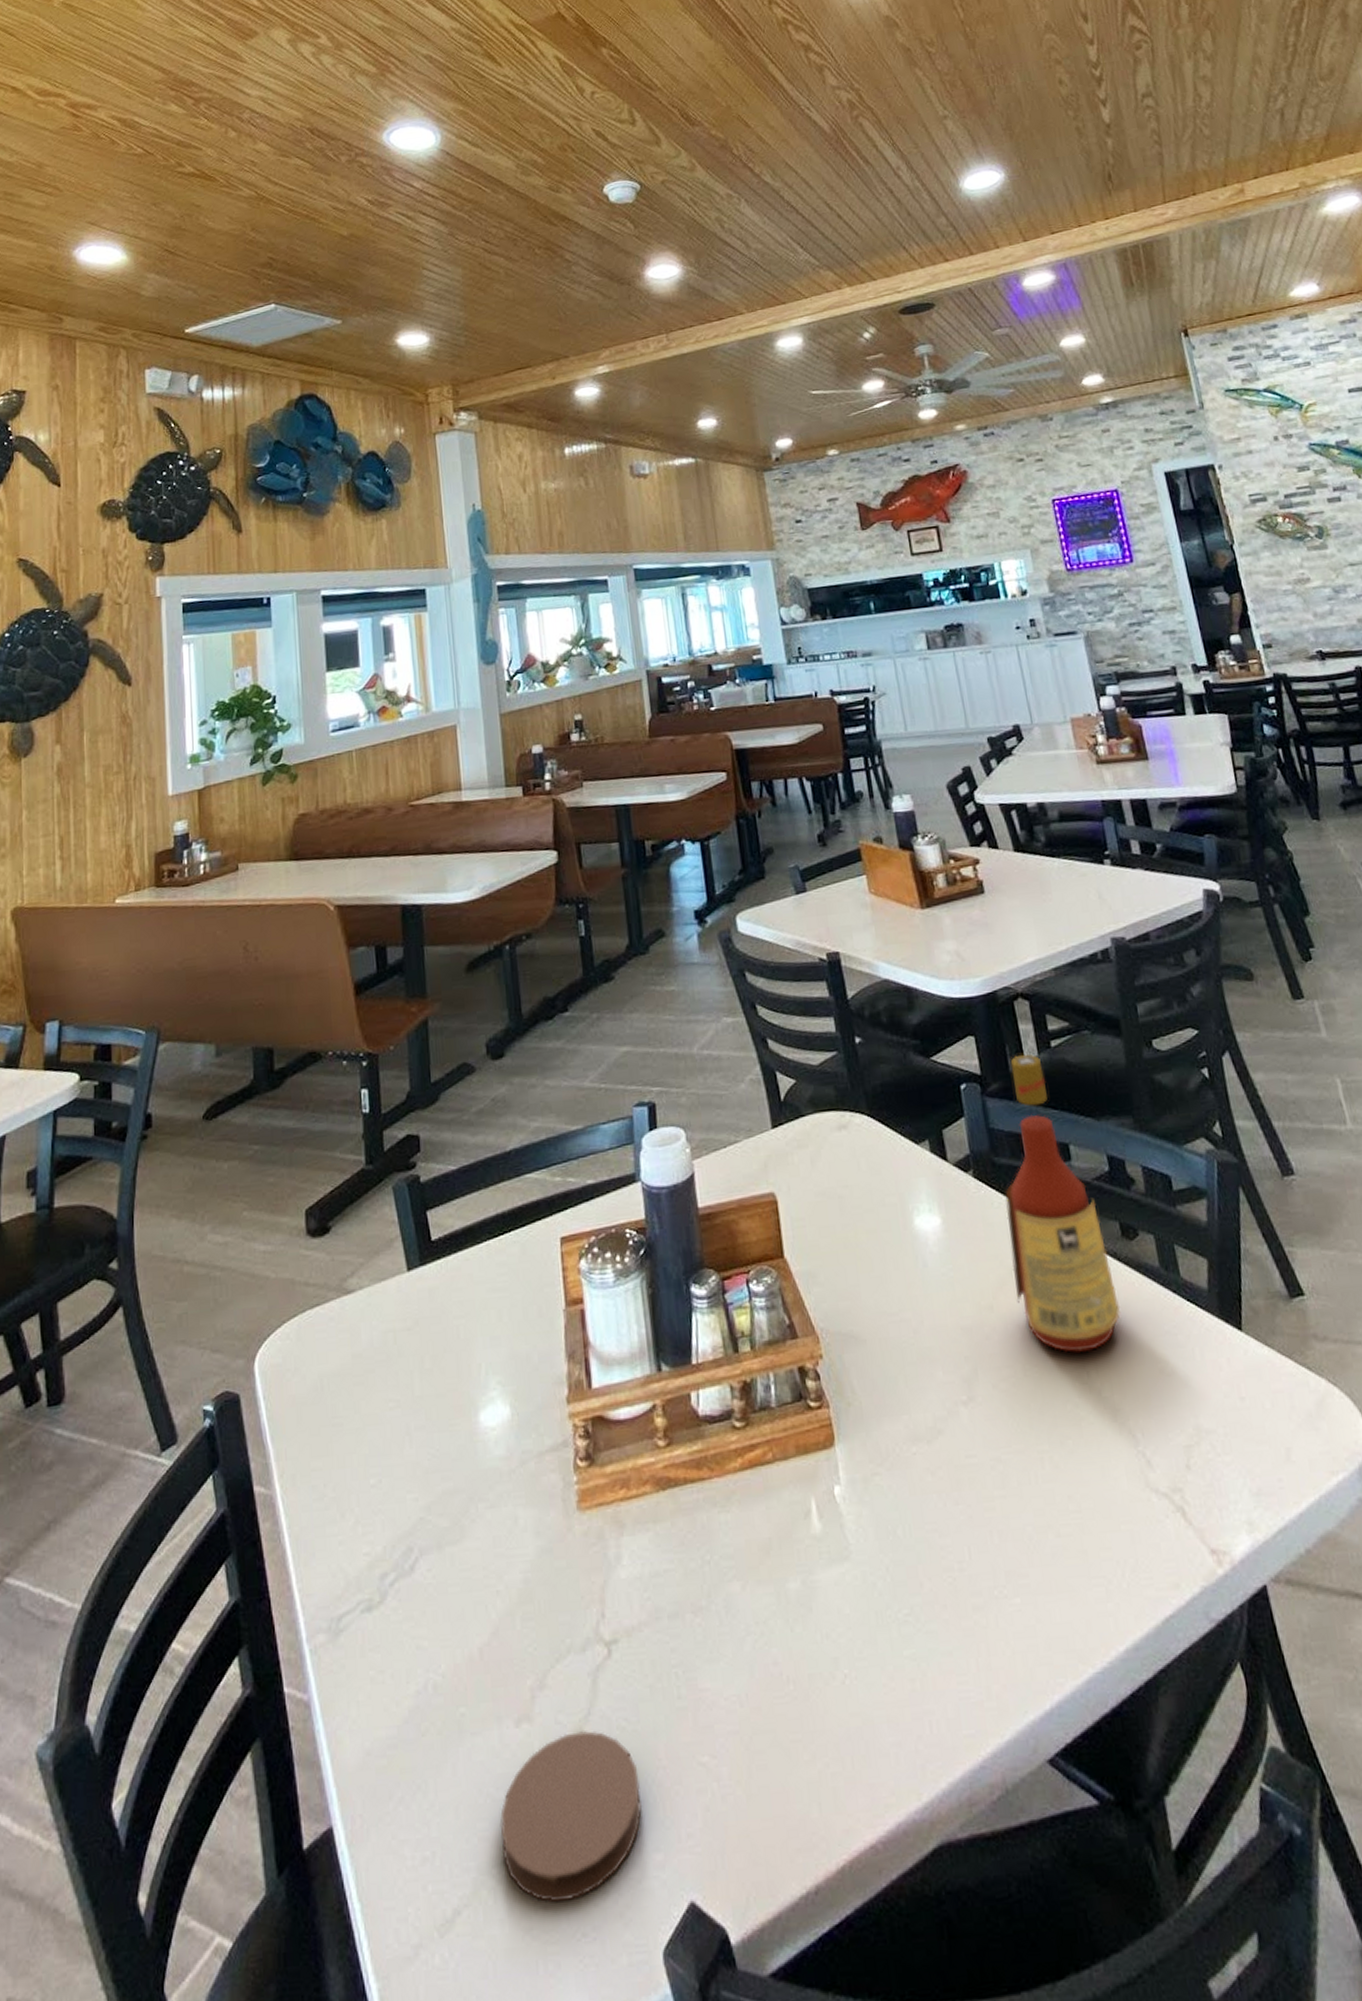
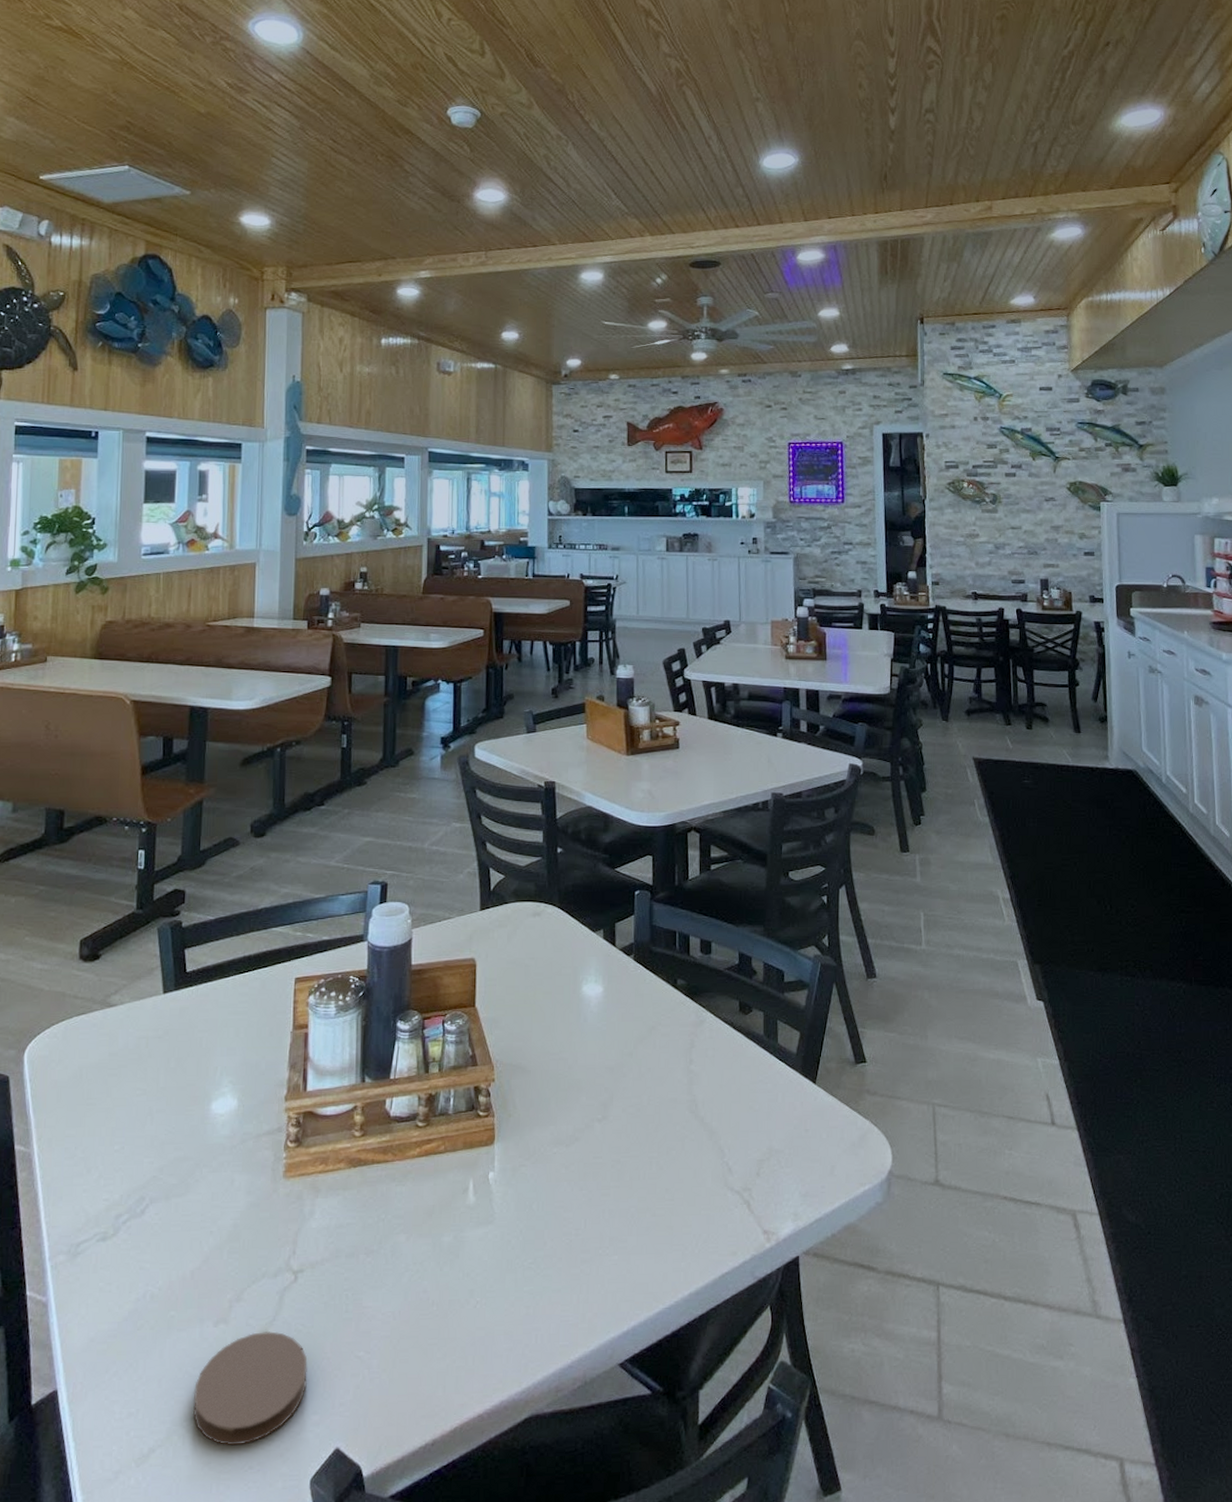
bottle: present [1005,1054,1121,1352] -> none [651,873,729,1090]

